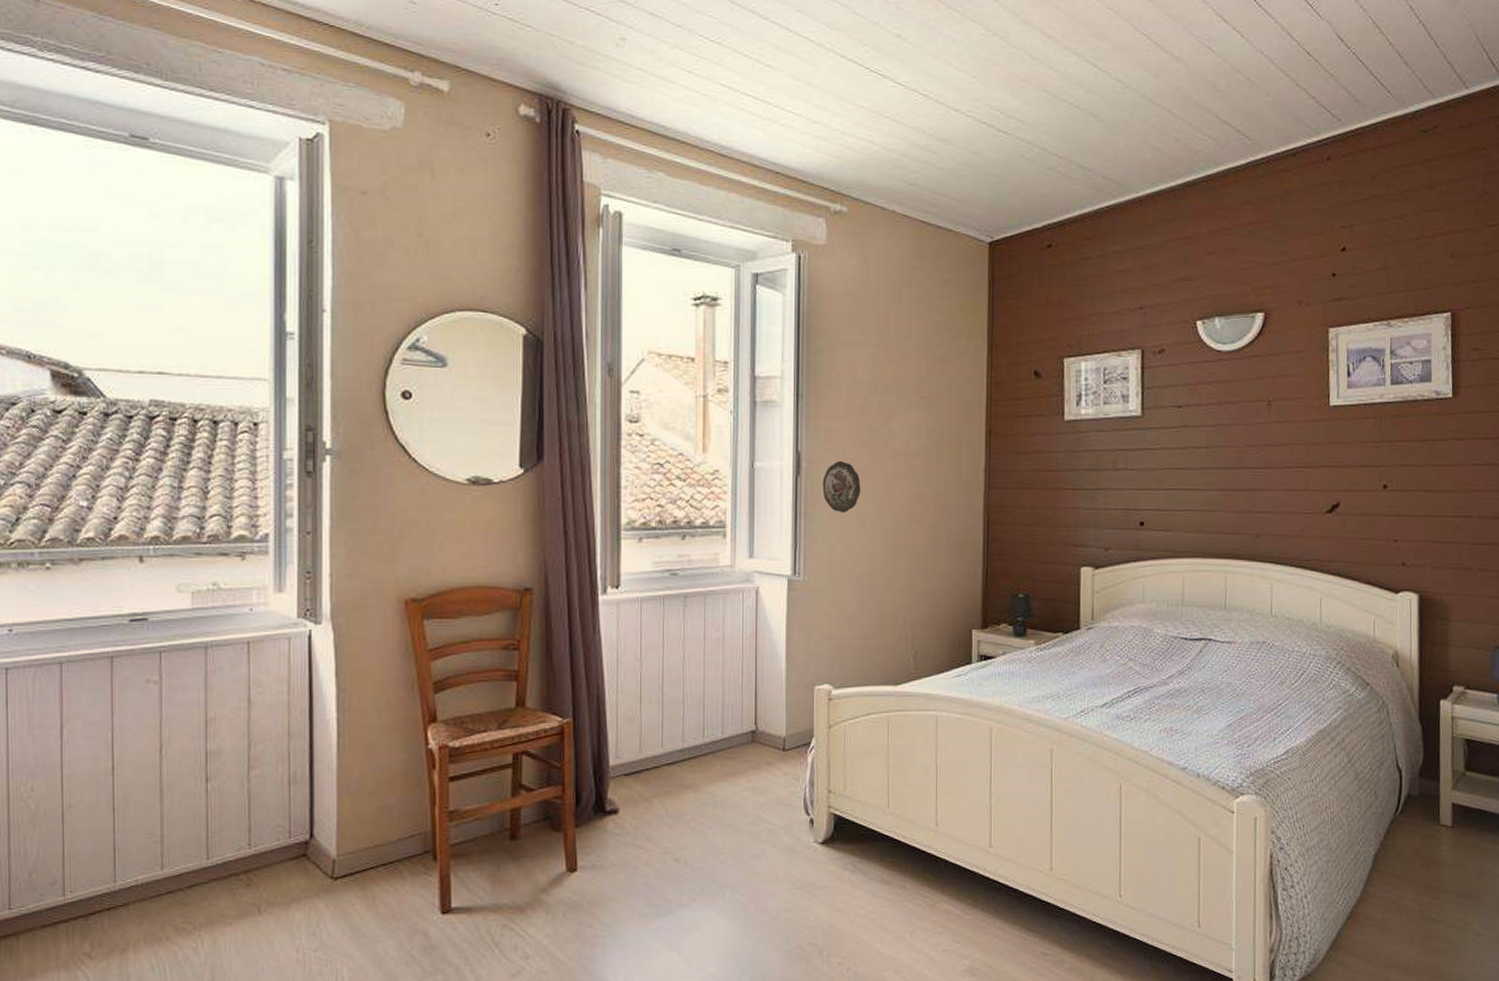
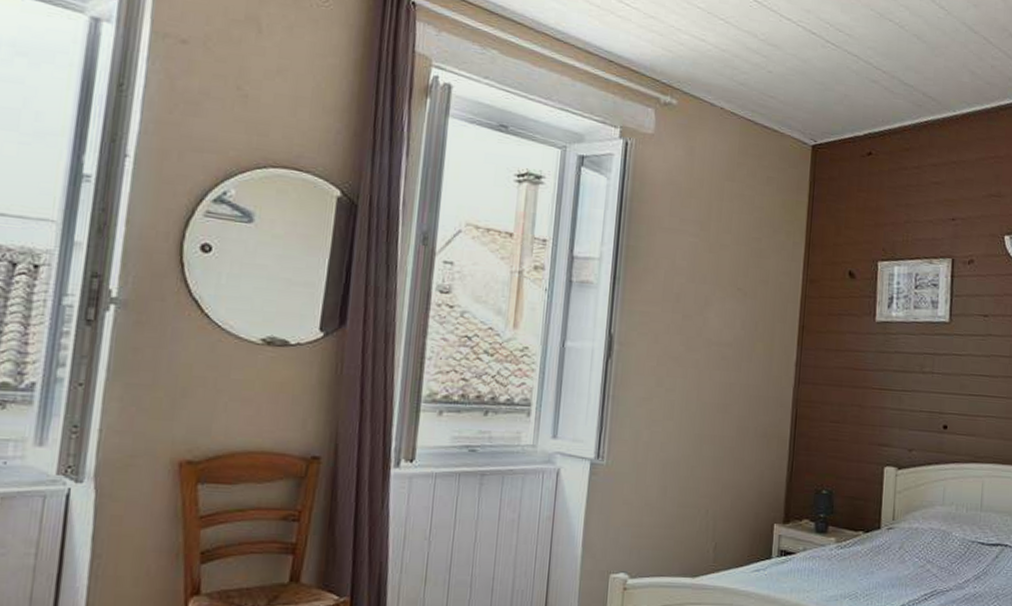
decorative plate: present [822,461,861,512] -> none [632,346,672,398]

